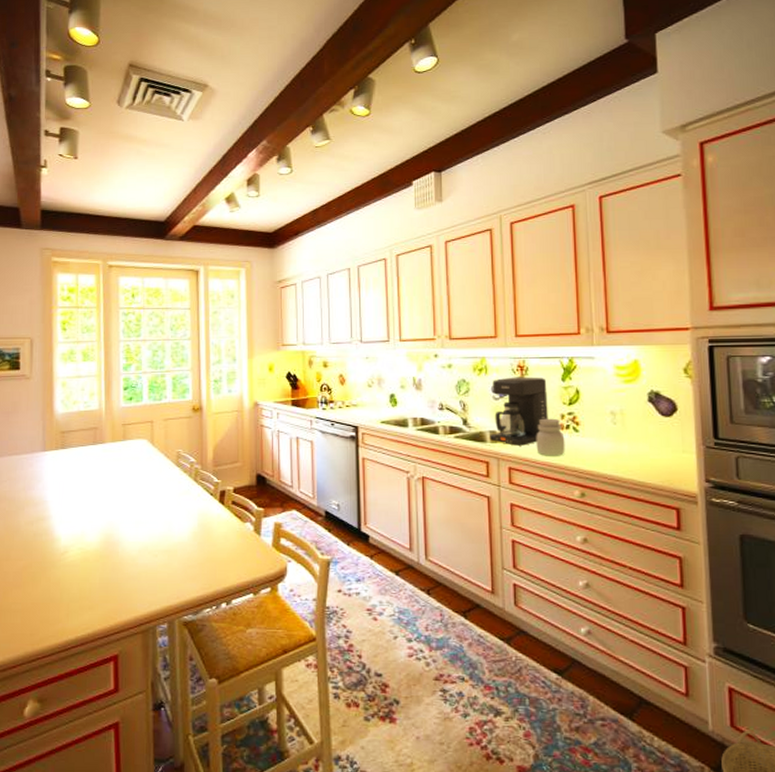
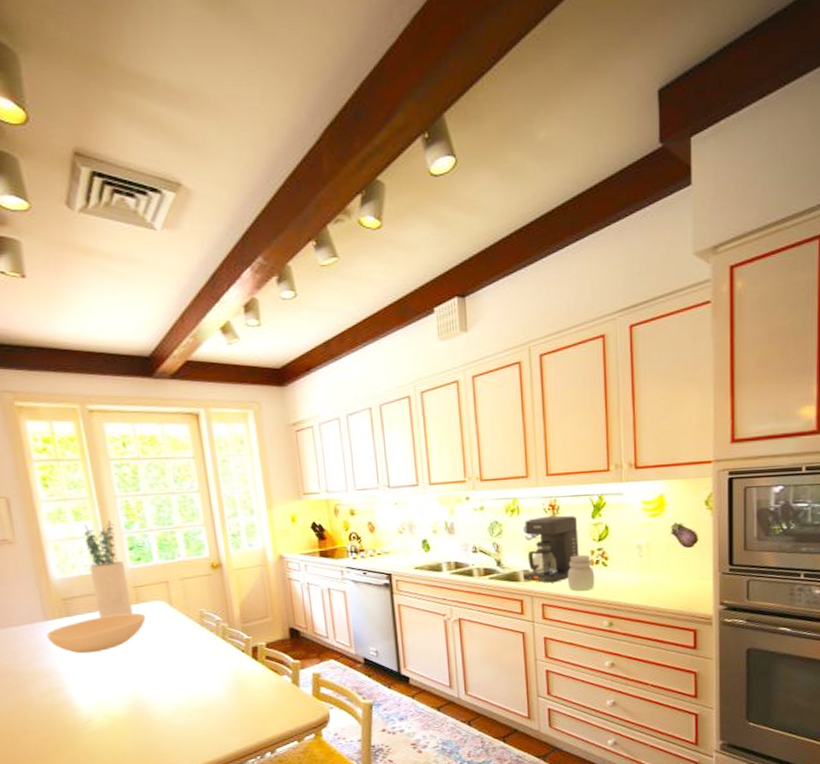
bowl: none [42,450,129,485] -> present [47,613,146,654]
vase: none [88,362,119,453] -> present [84,521,133,619]

